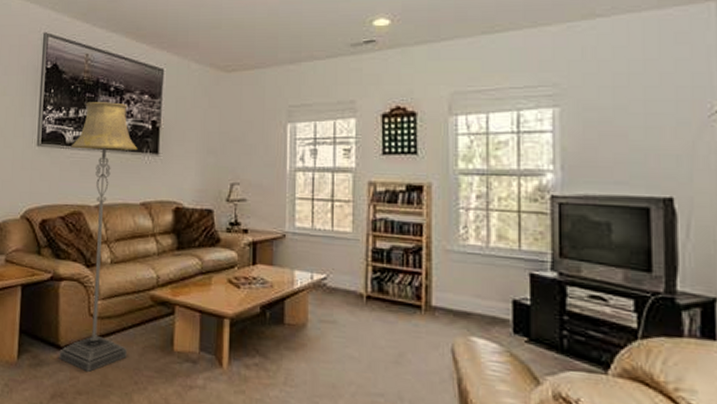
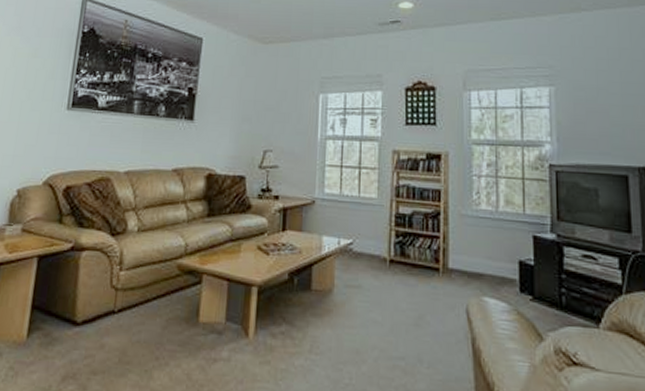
floor lamp: present [59,102,138,373] -> none [74,67,173,350]

